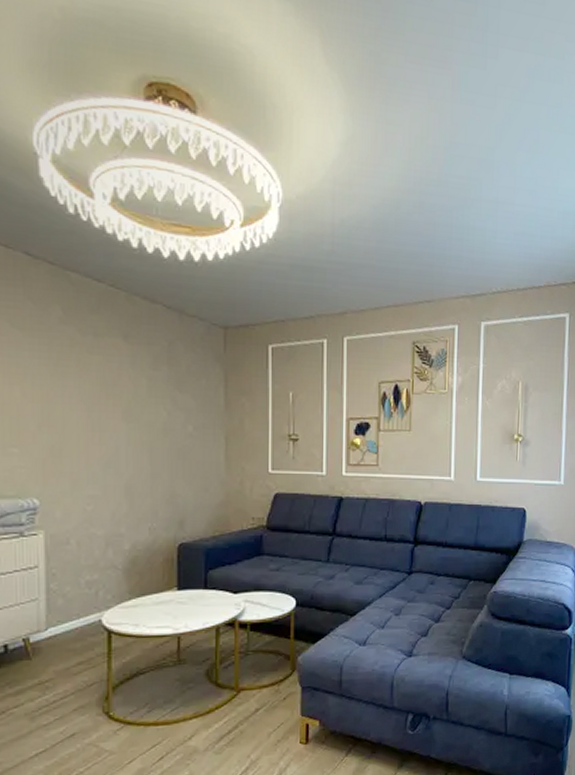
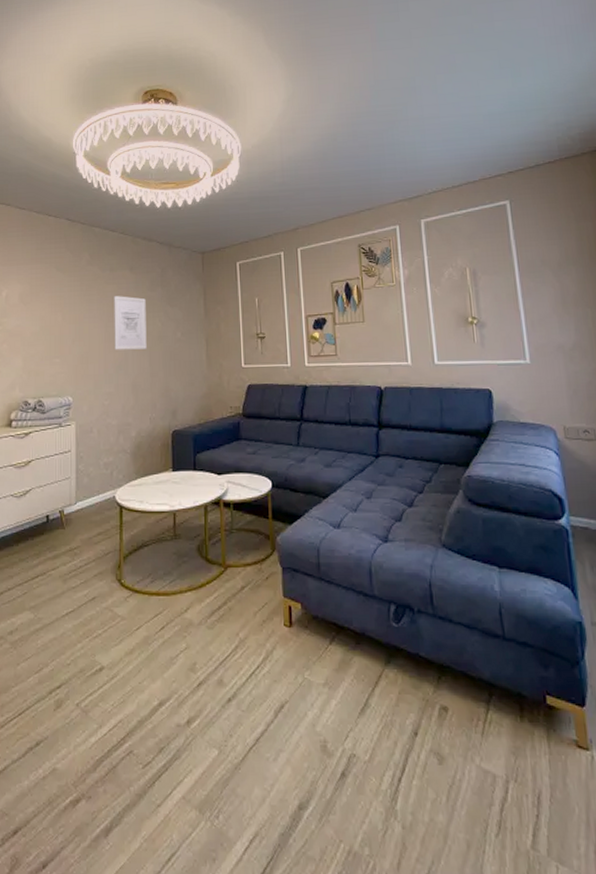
wall art: none [99,371,146,444] -> present [114,296,147,350]

